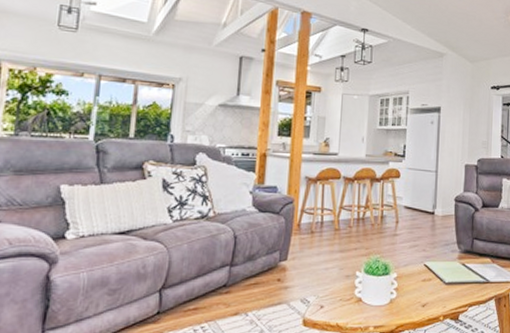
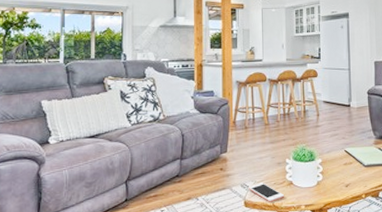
cell phone: none [308,298,351,321] -> present [248,182,285,202]

